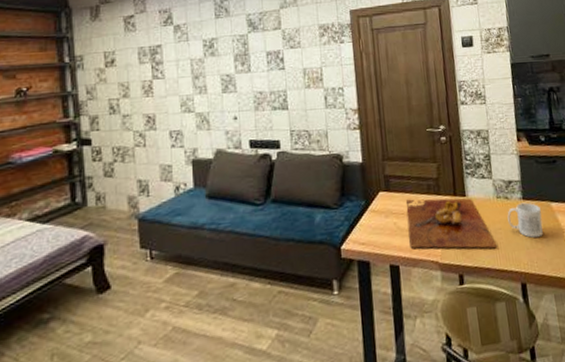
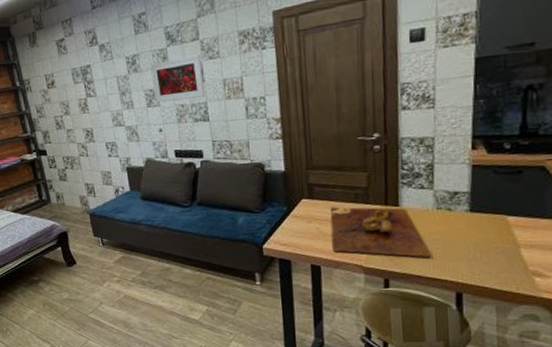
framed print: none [229,43,285,88] -> present [150,54,206,103]
mug: present [507,202,543,238] -> none [448,215,493,251]

